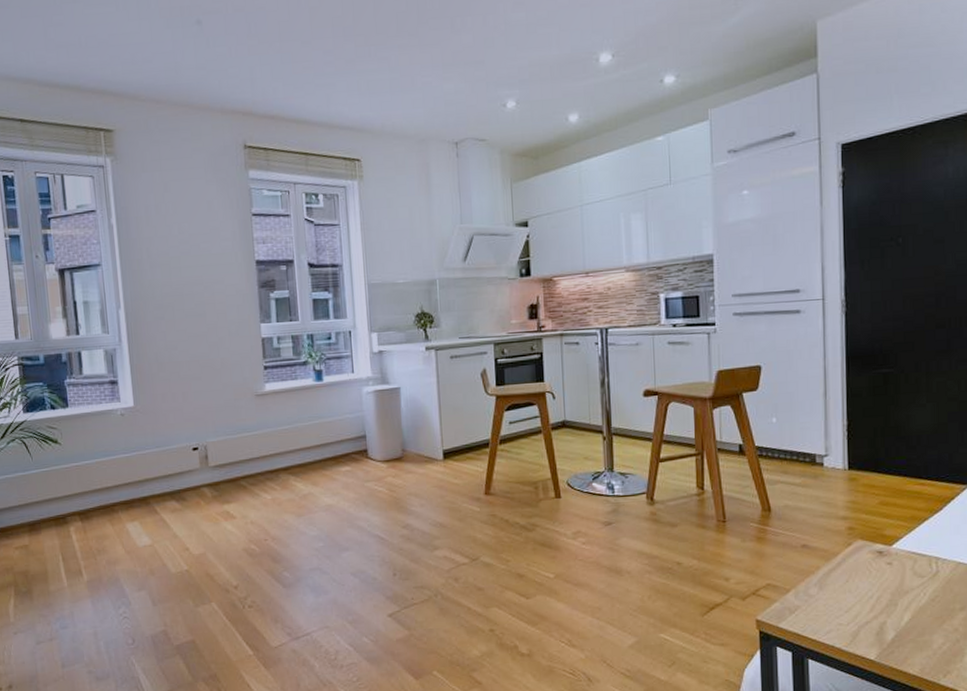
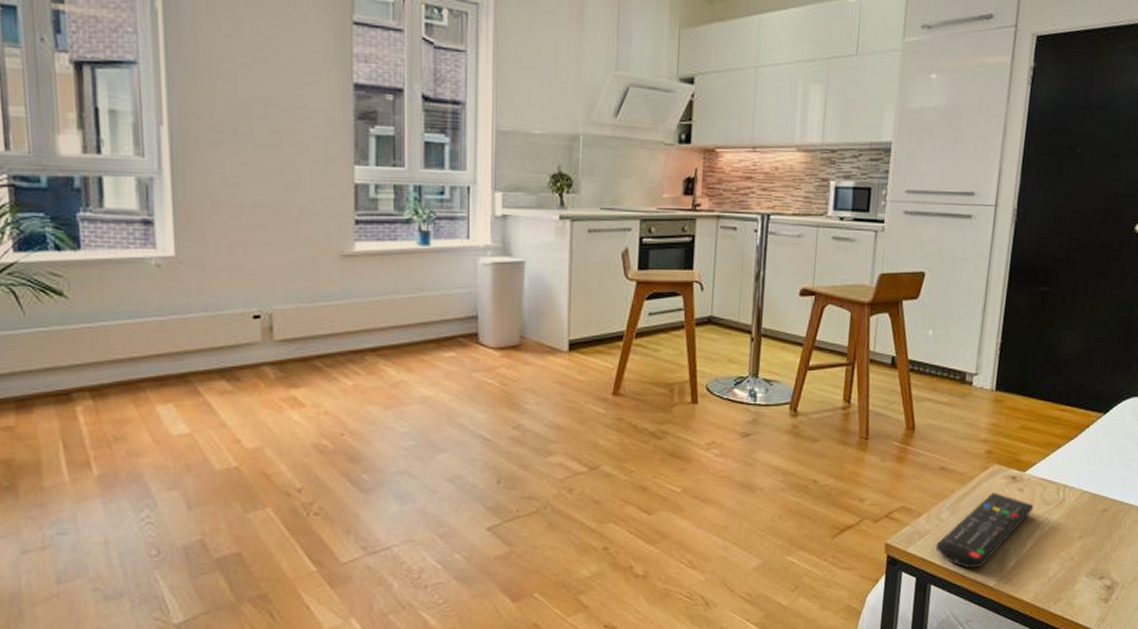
remote control: none [808,566,906,642] -> present [936,492,1034,568]

